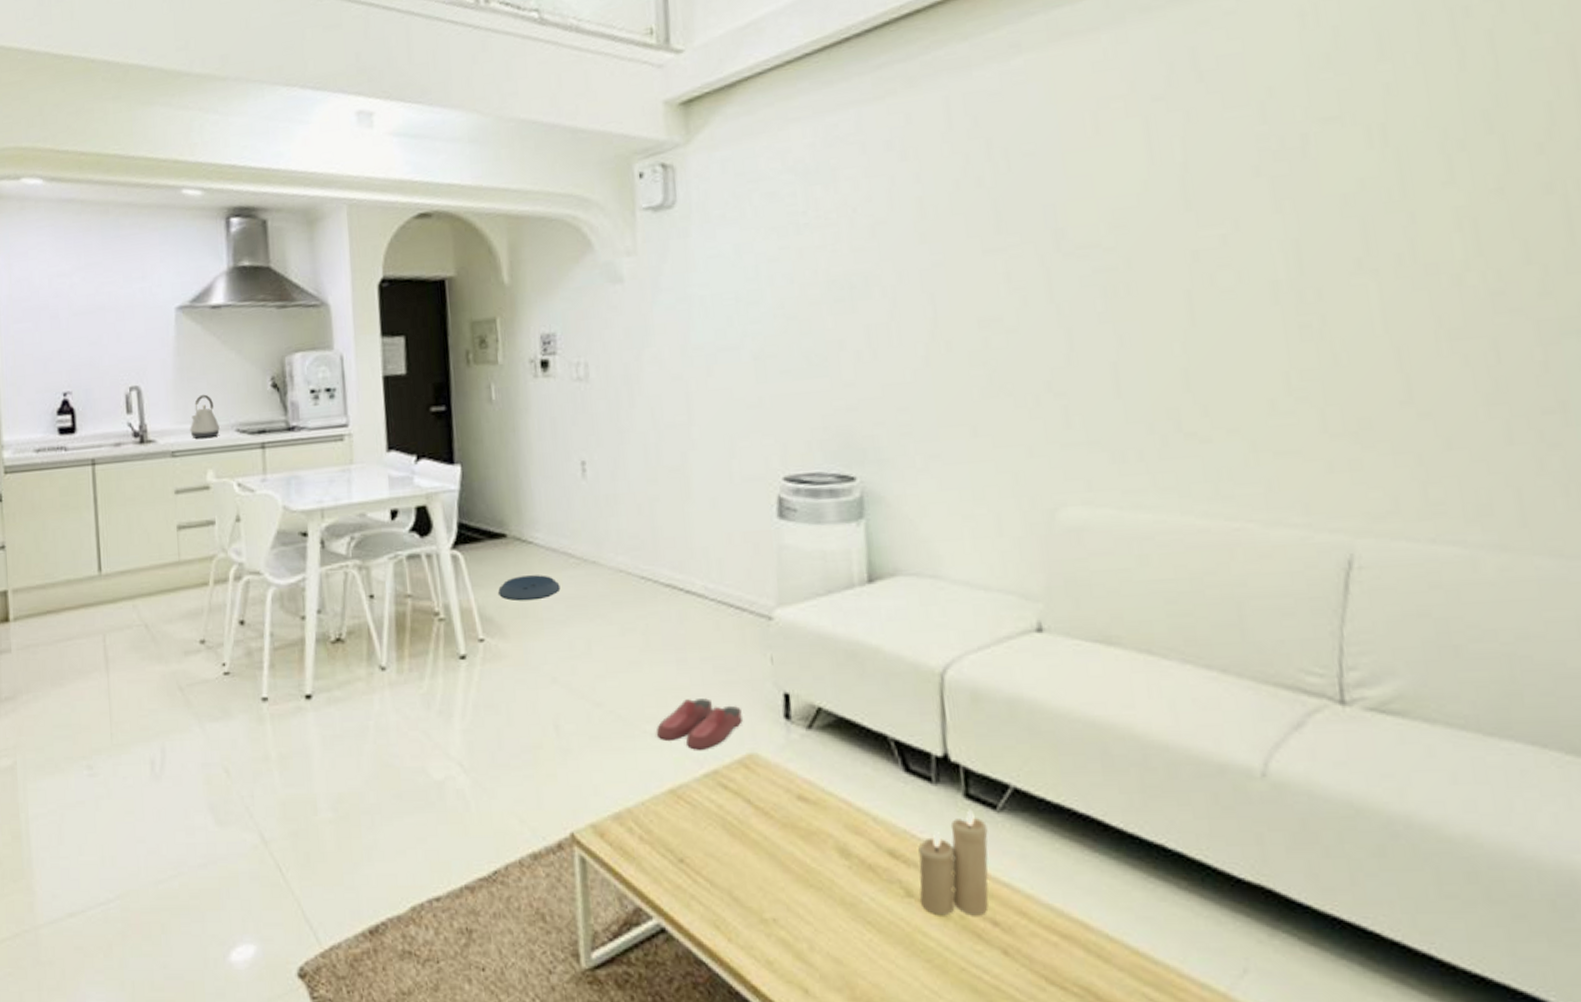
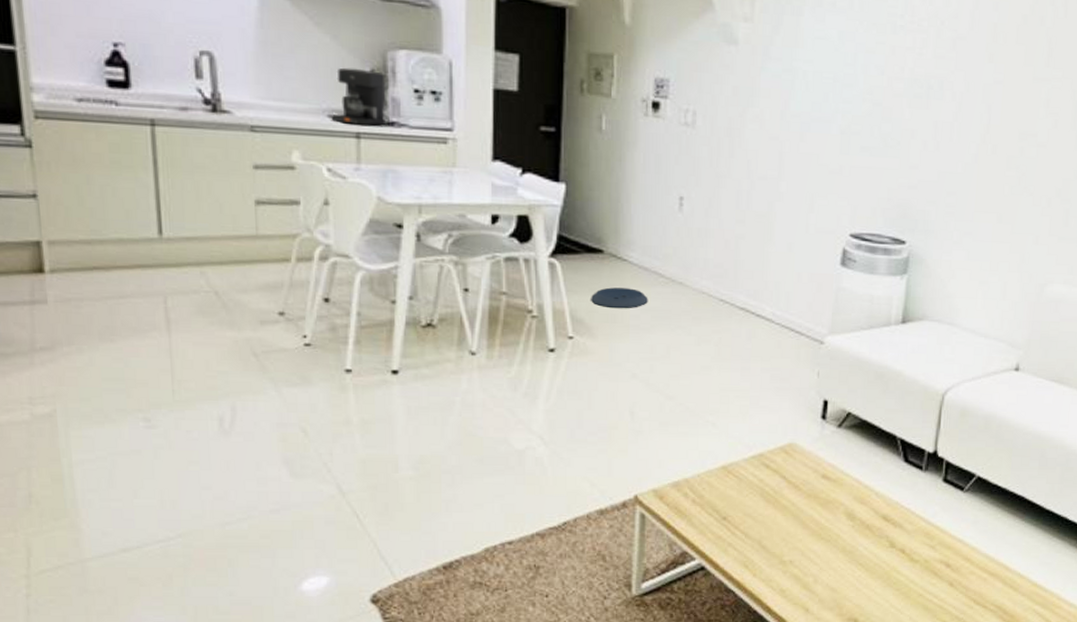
kettle: present [190,394,220,439] -> none [273,73,309,120]
coffee maker: none [240,378,287,436] -> present [332,67,386,126]
slippers: present [657,698,742,750] -> none [718,399,788,438]
candle: present [918,808,989,916] -> none [900,489,955,560]

